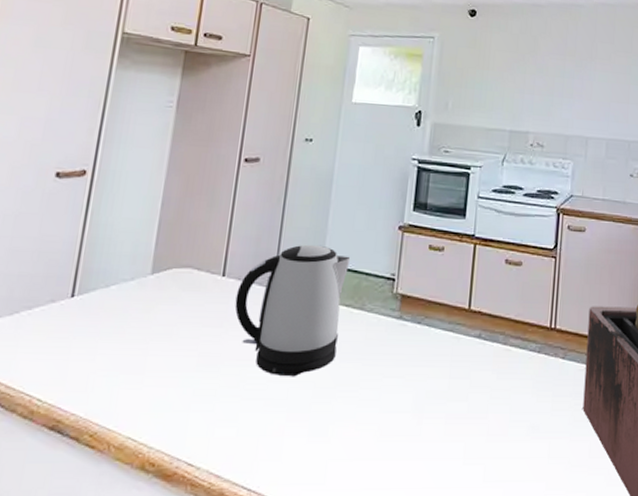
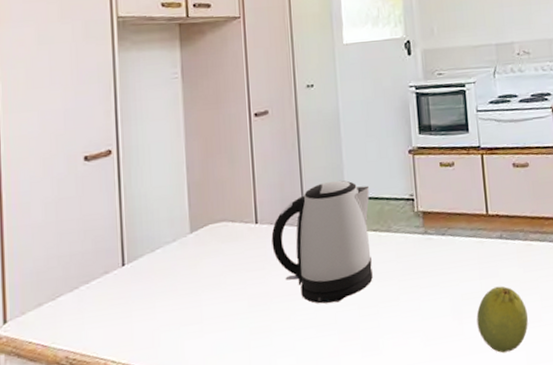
fruit: none [437,389,493,464] -> present [476,286,528,354]

